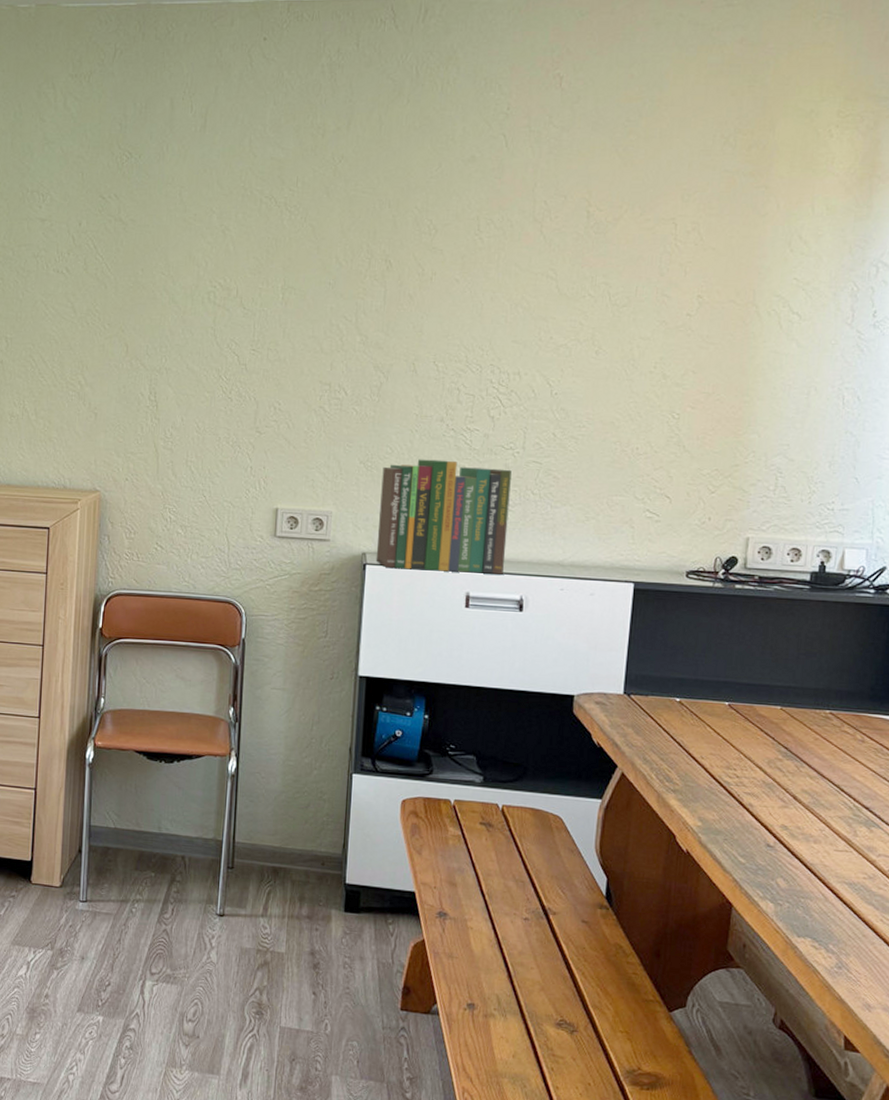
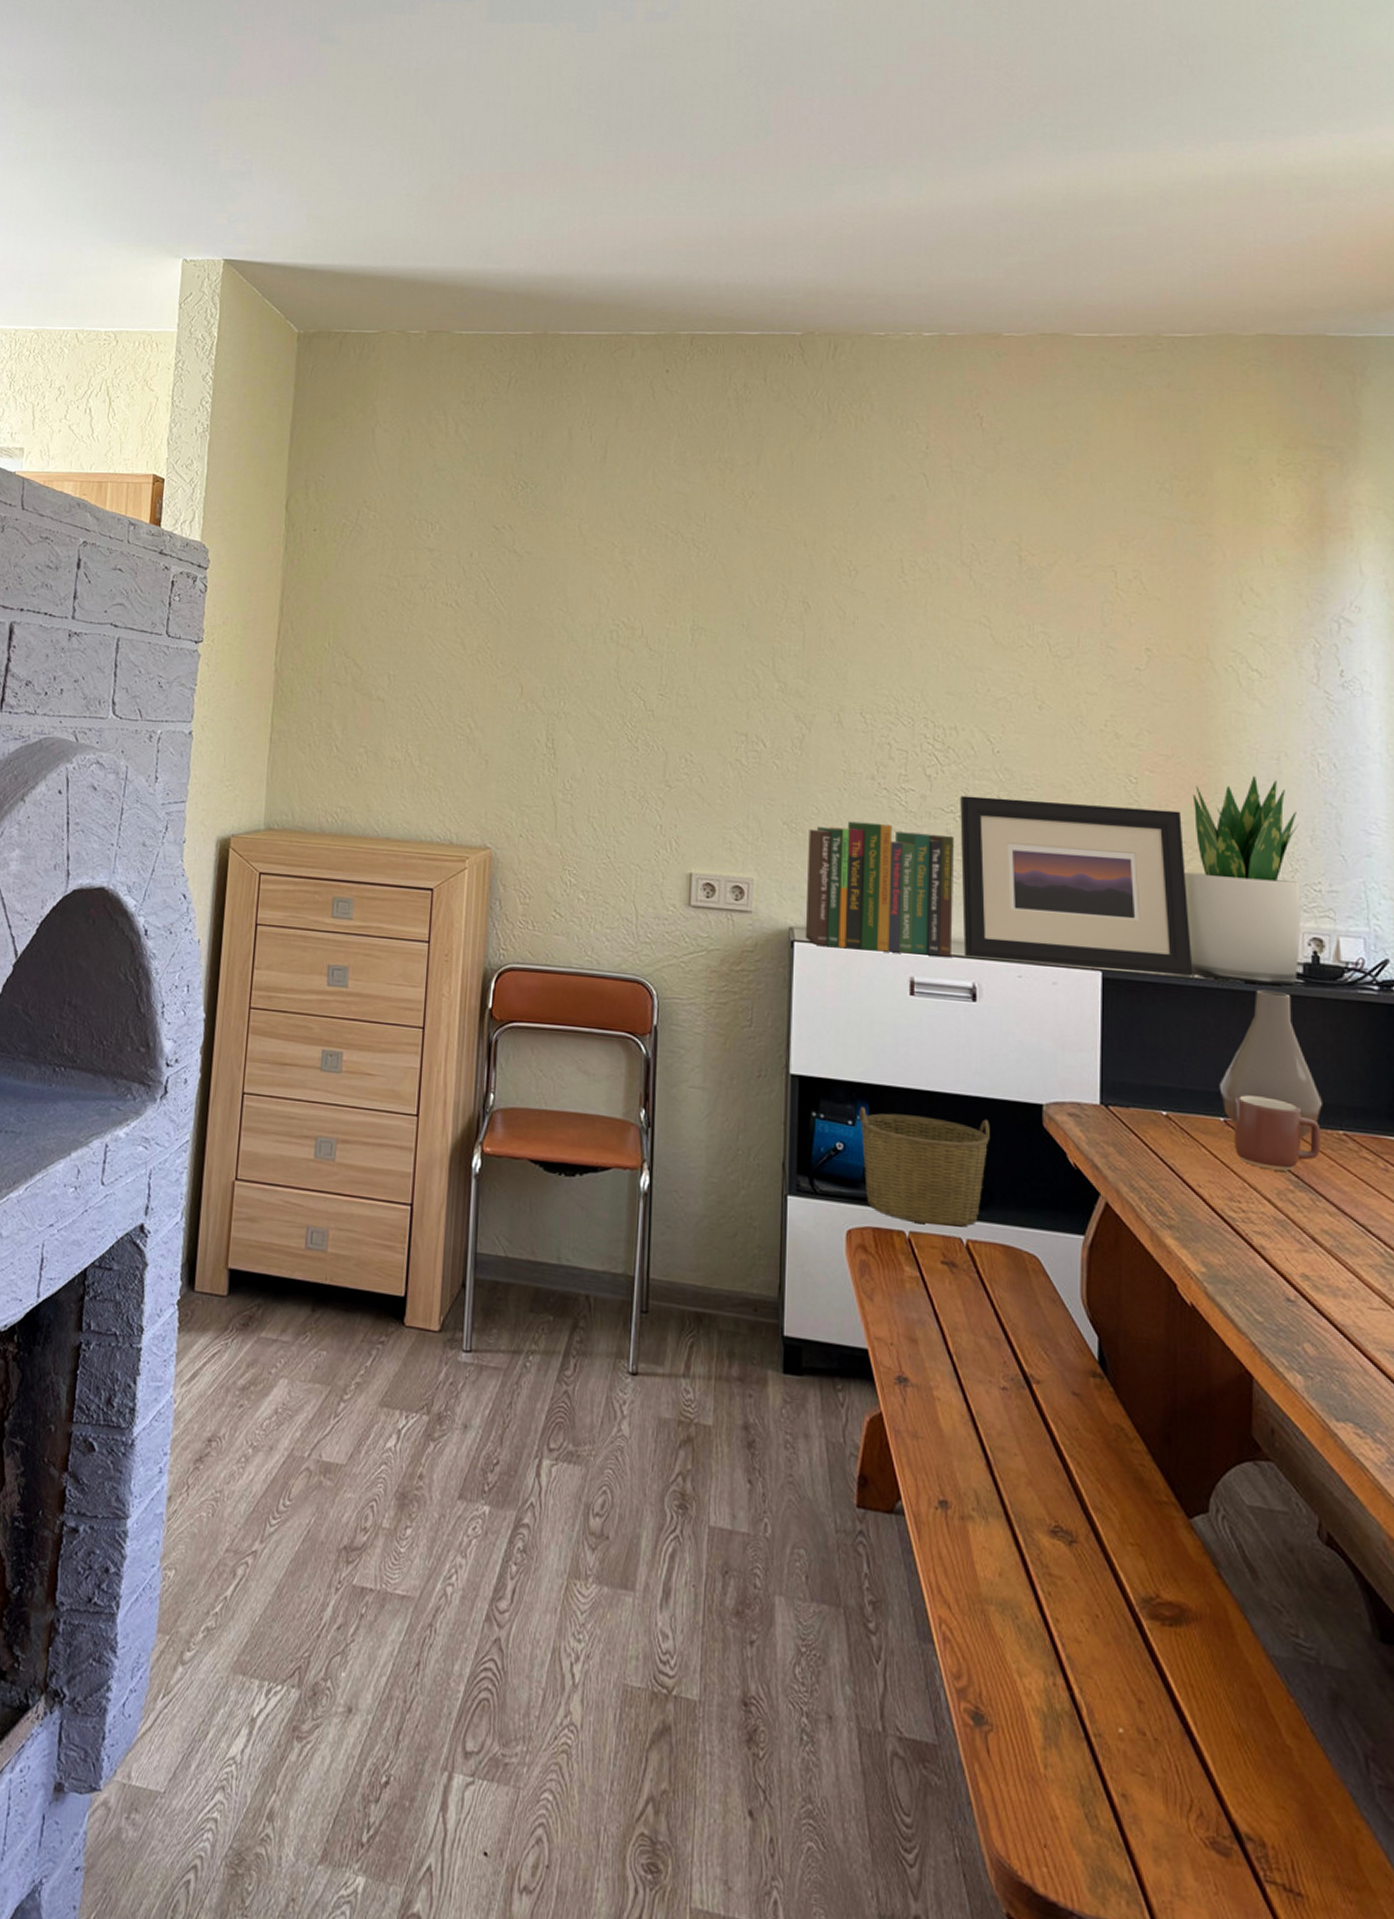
basket: none [416,700,528,796] -> present [859,1106,990,1227]
picture frame: none [514,434,716,586] -> present [960,795,1193,976]
planter: none [712,410,820,591] -> present [1184,776,1301,986]
vase: none [726,595,816,727] -> present [1217,989,1324,1151]
mug: none [735,683,811,744] -> present [1234,1094,1321,1172]

